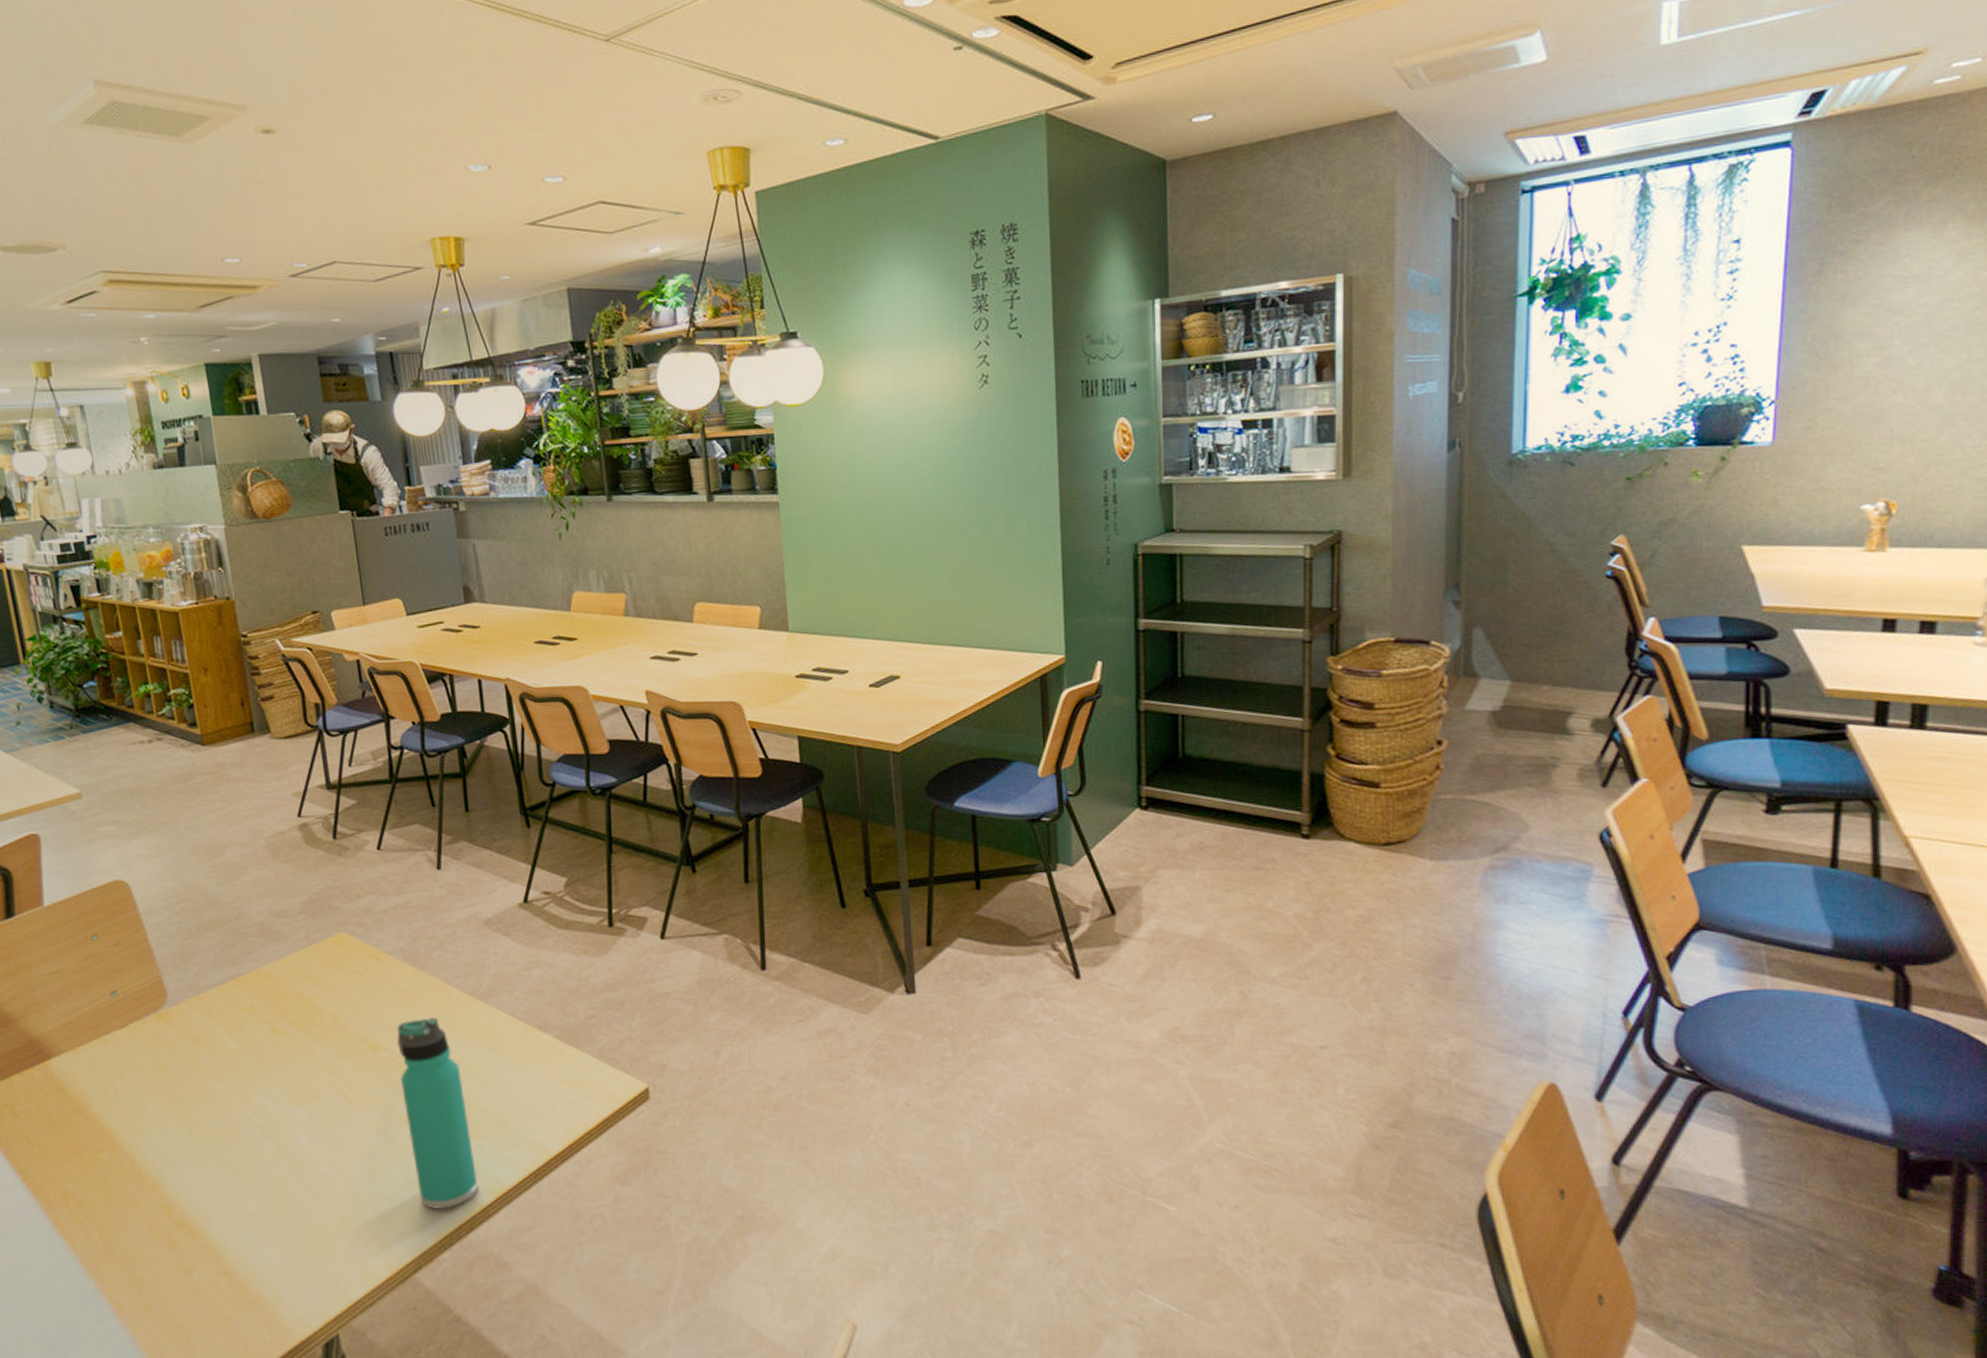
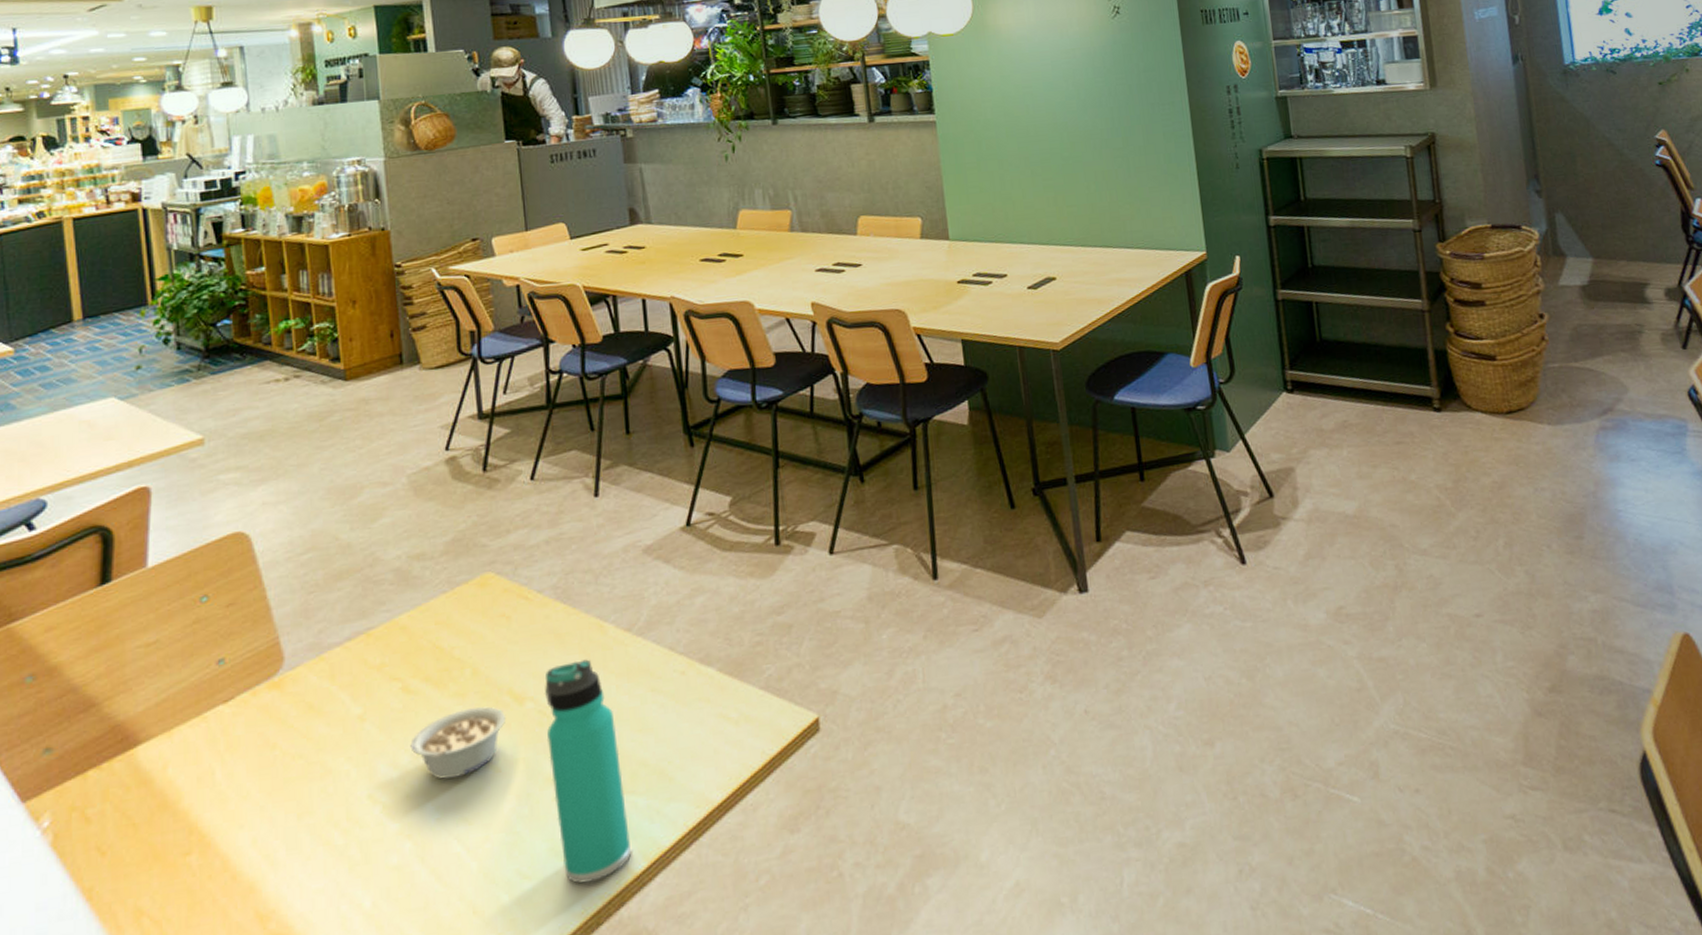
legume: none [281,1051,363,1110] -> present [410,706,505,779]

